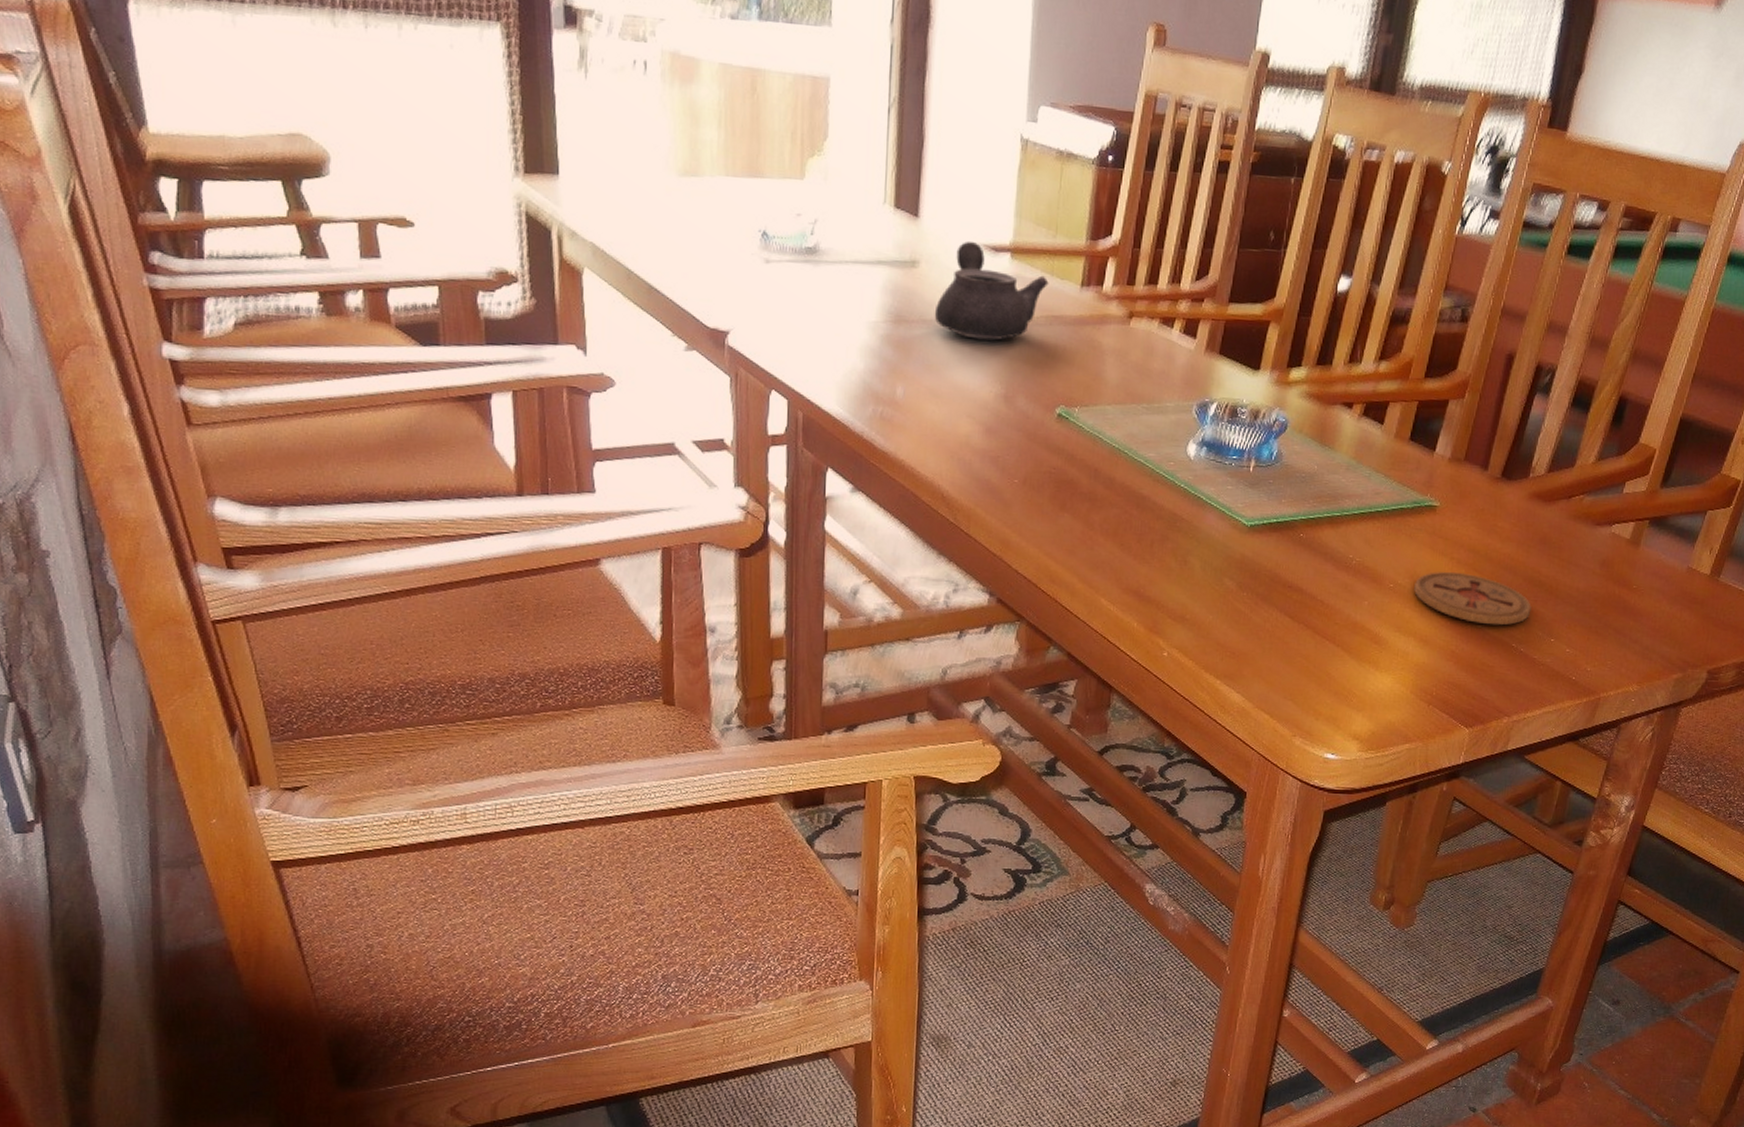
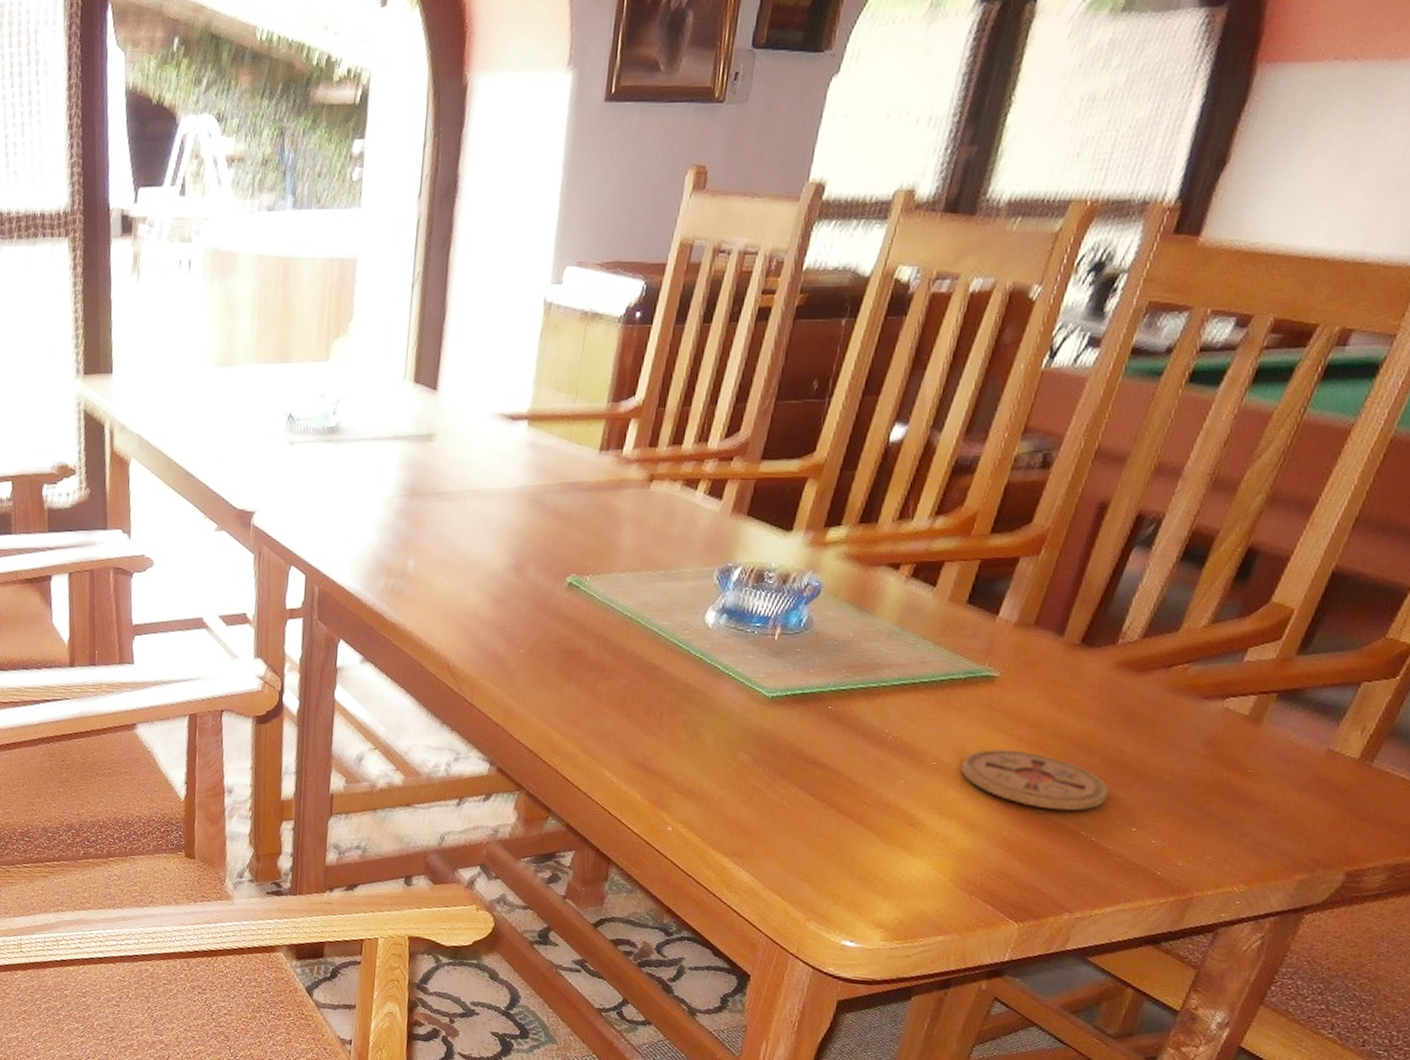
teapot: present [934,240,1049,341] -> none [448,411,566,511]

